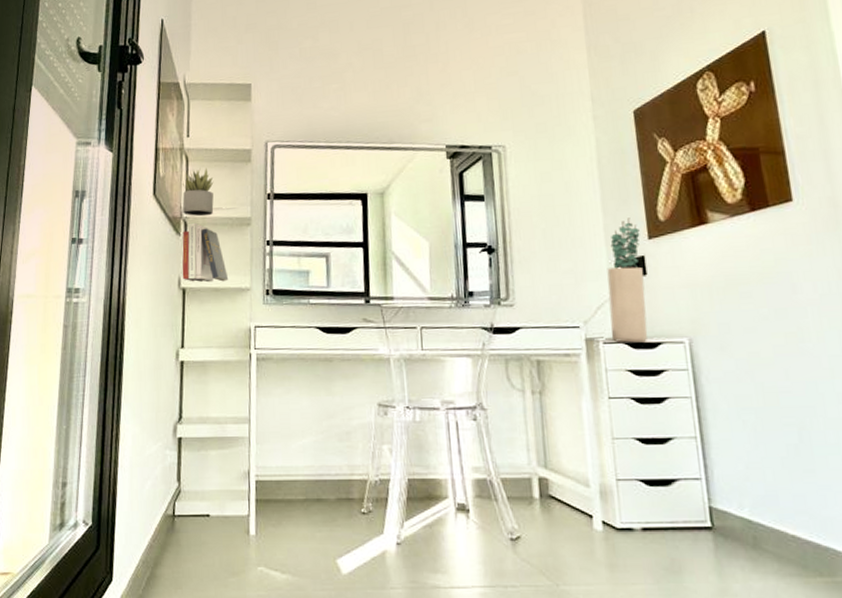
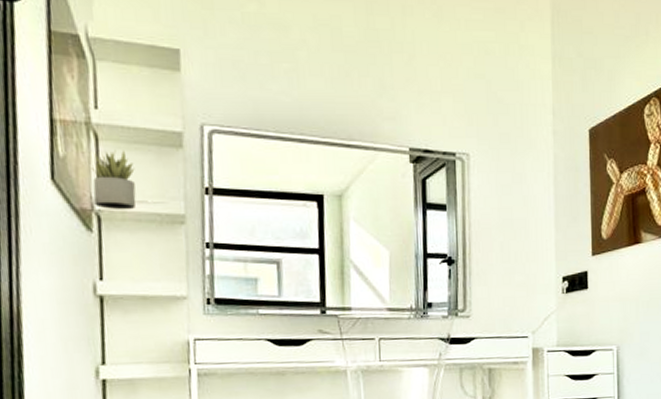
books: present [182,222,229,283] -> none [95,217,160,289]
vase: present [607,218,648,343] -> none [554,234,586,351]

